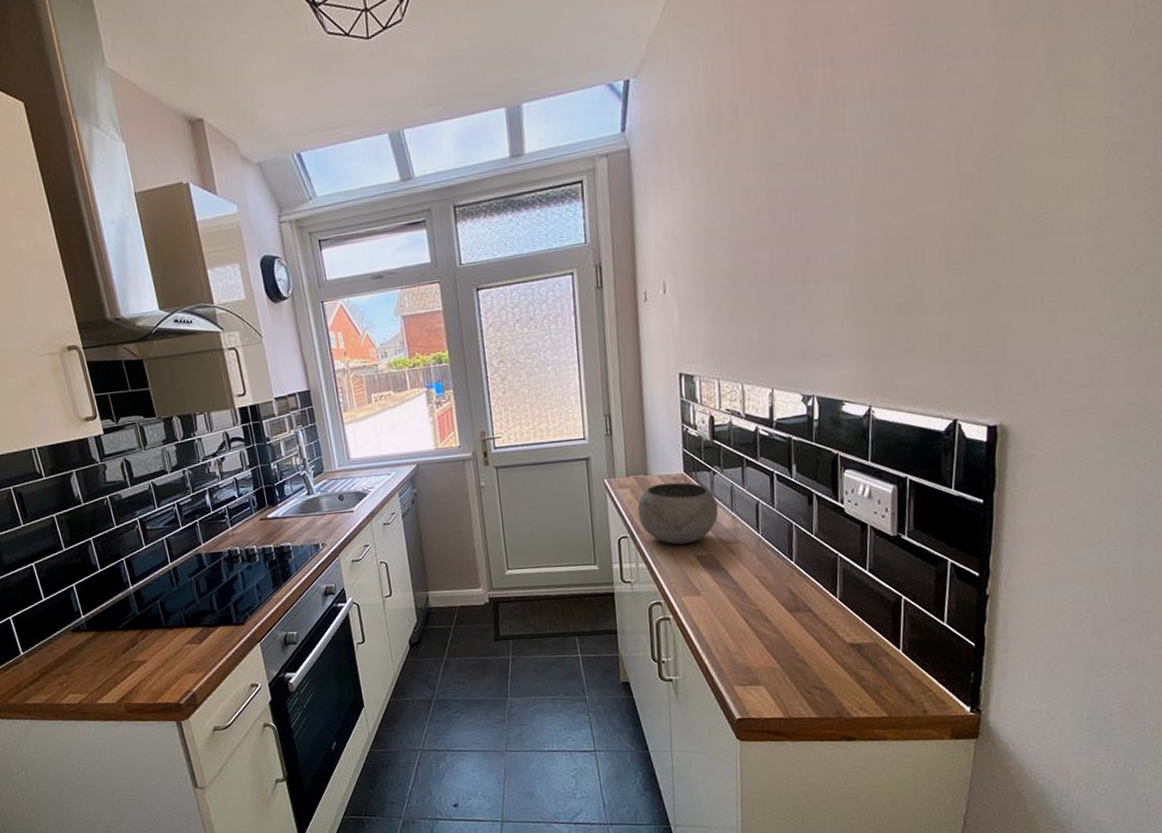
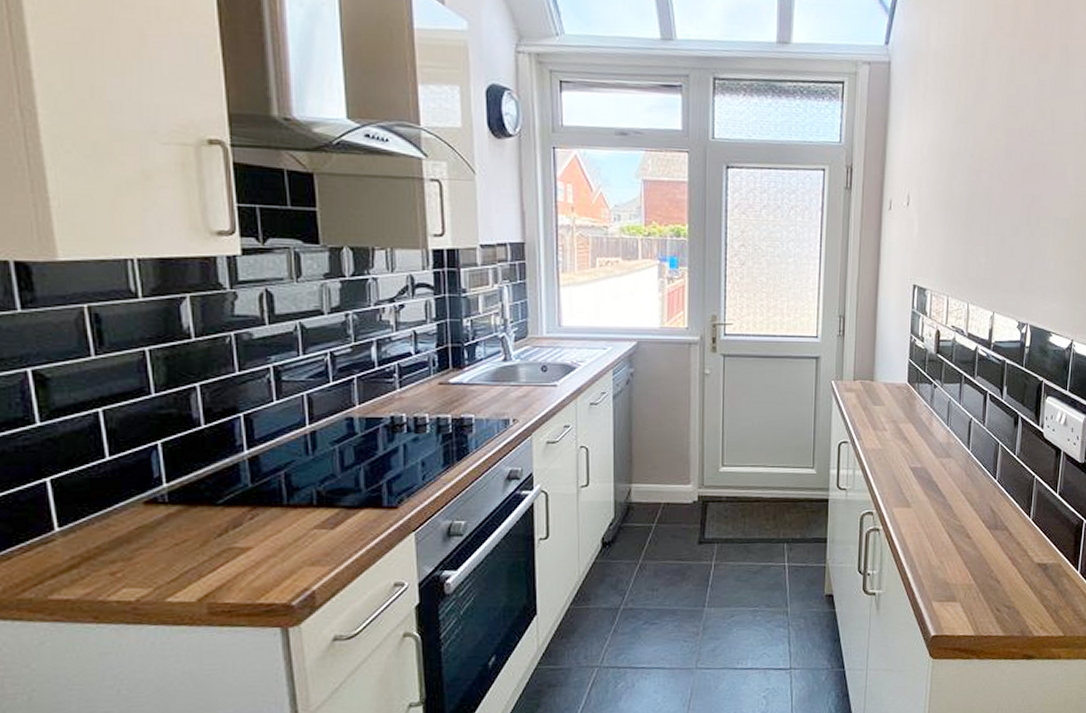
bowl: present [637,482,718,545] -> none [860,391,935,454]

